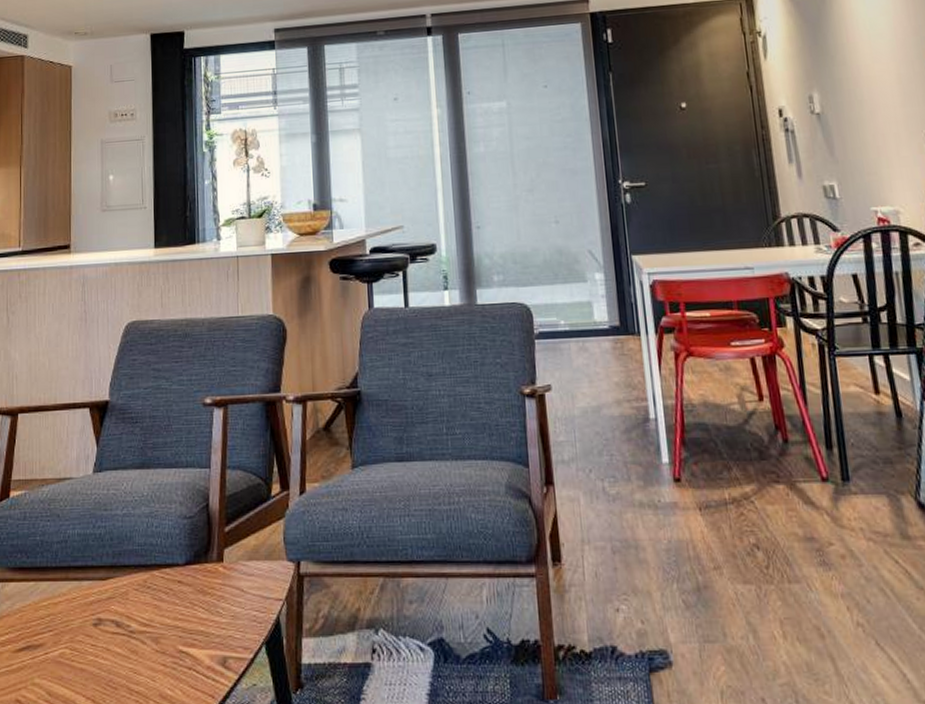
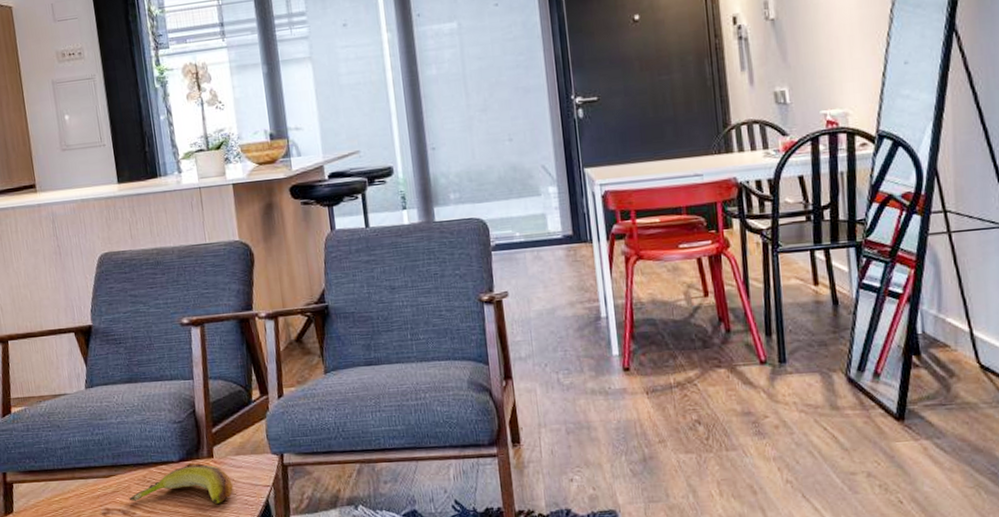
banana: none [126,567,243,619] -> present [129,462,234,504]

